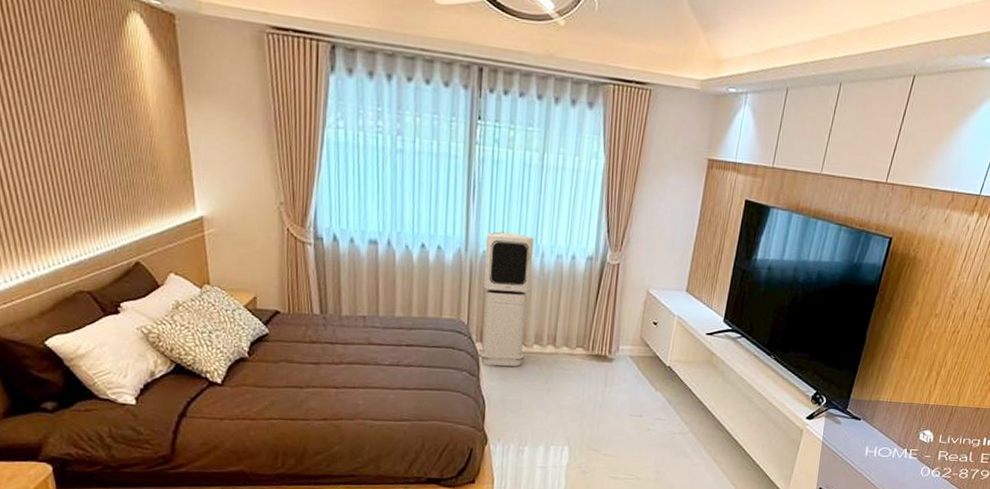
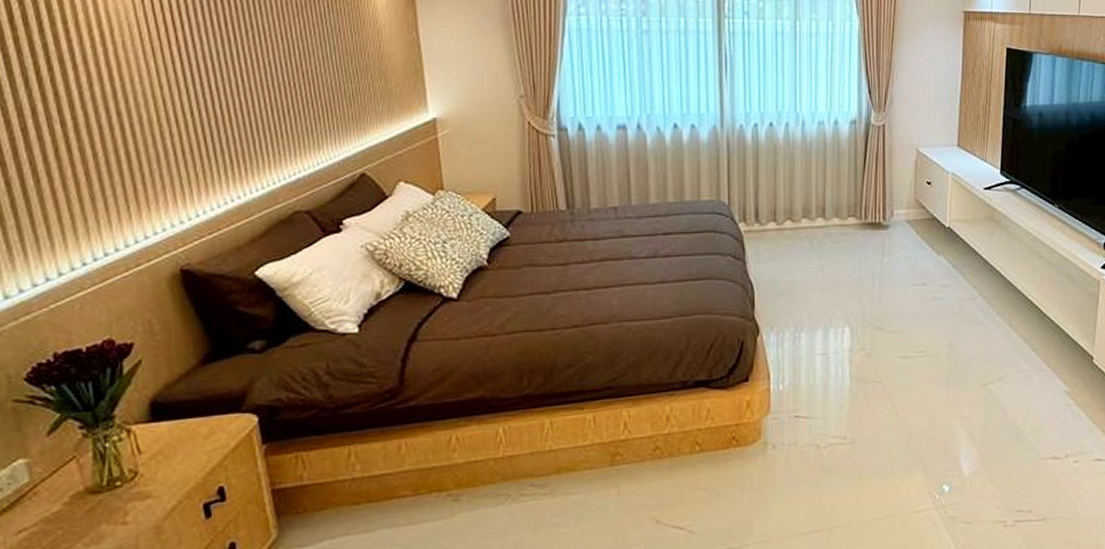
air purifier: present [479,230,534,367] -> none [742,102,794,247]

